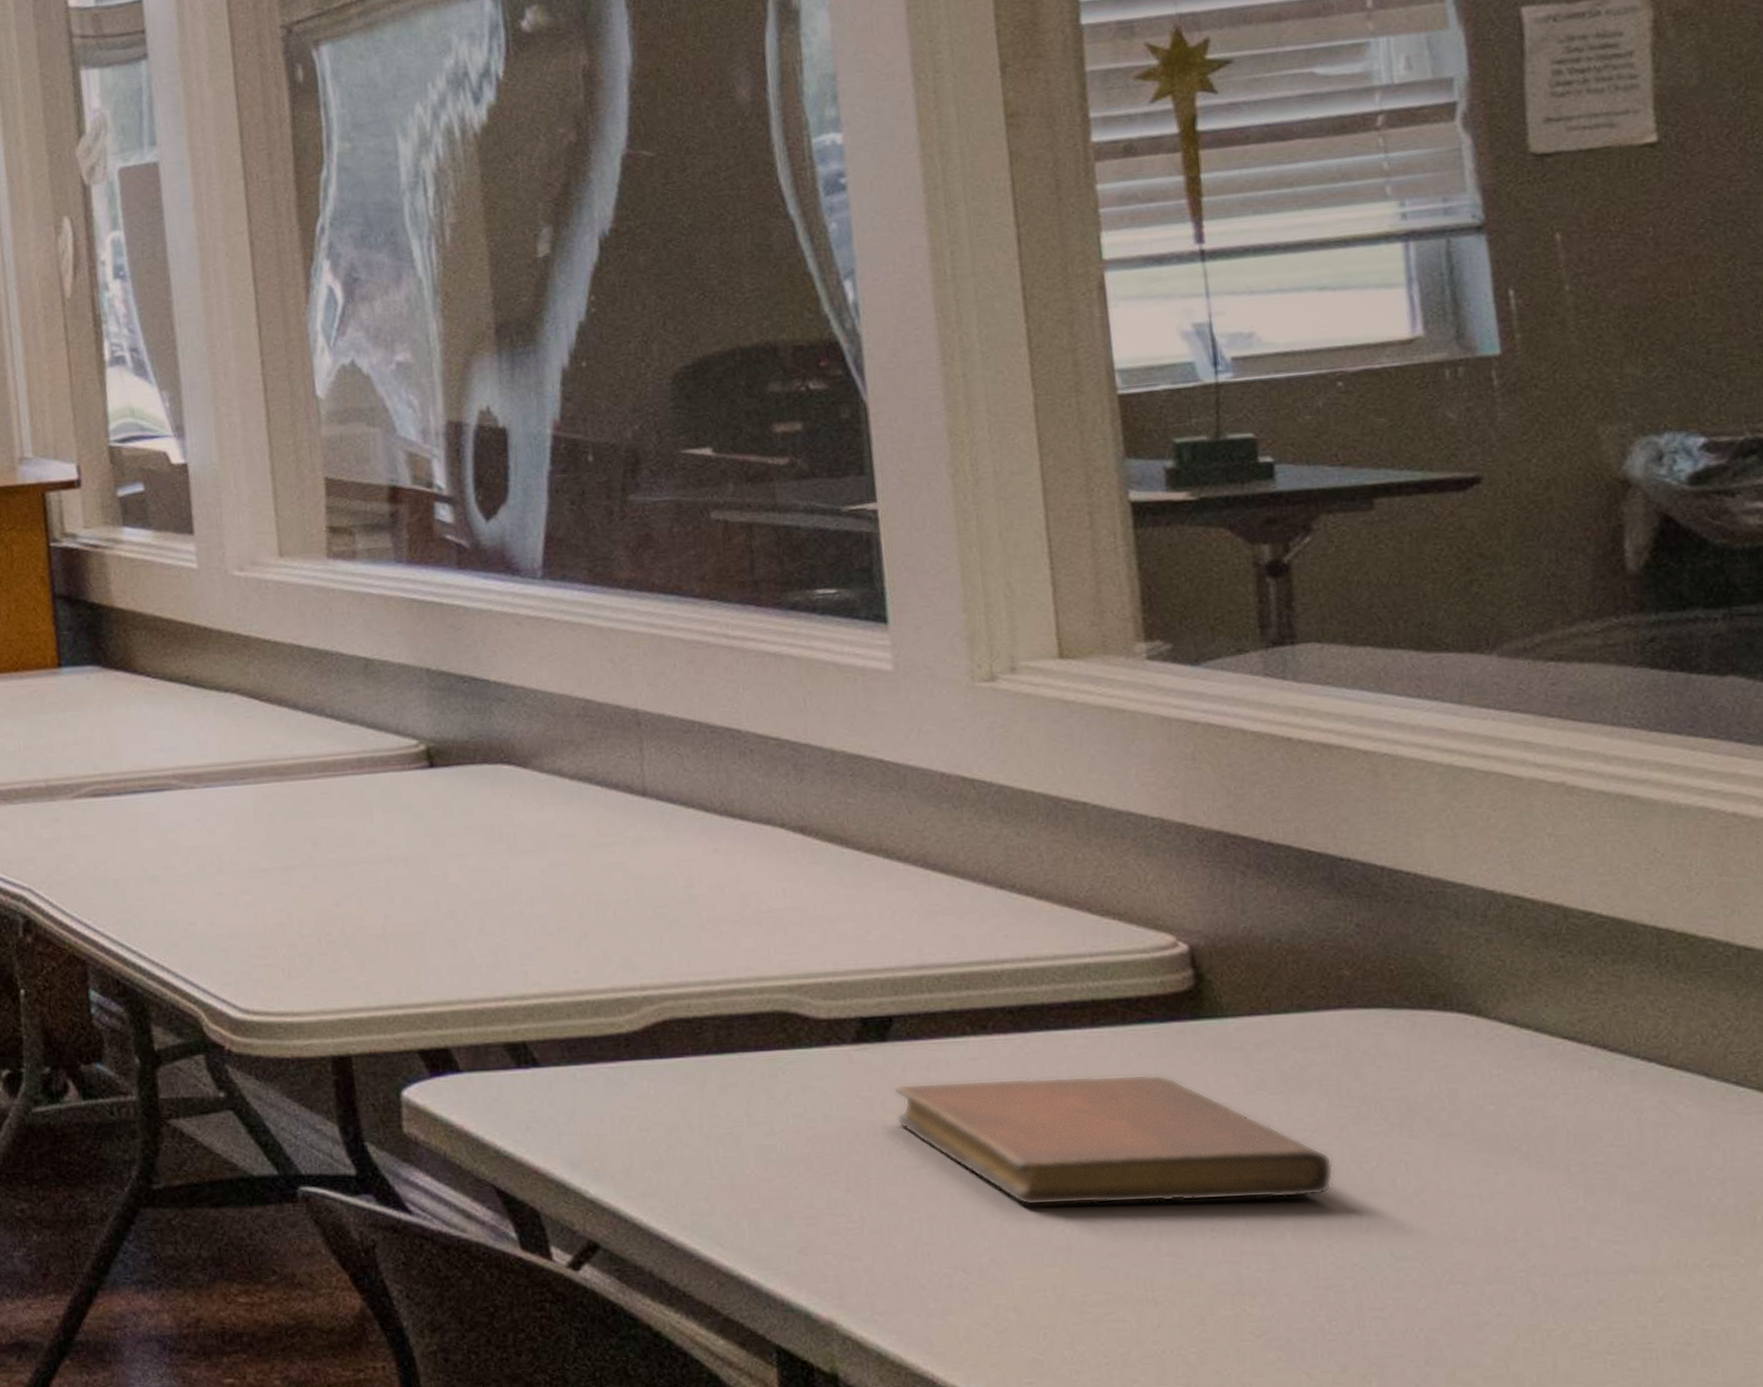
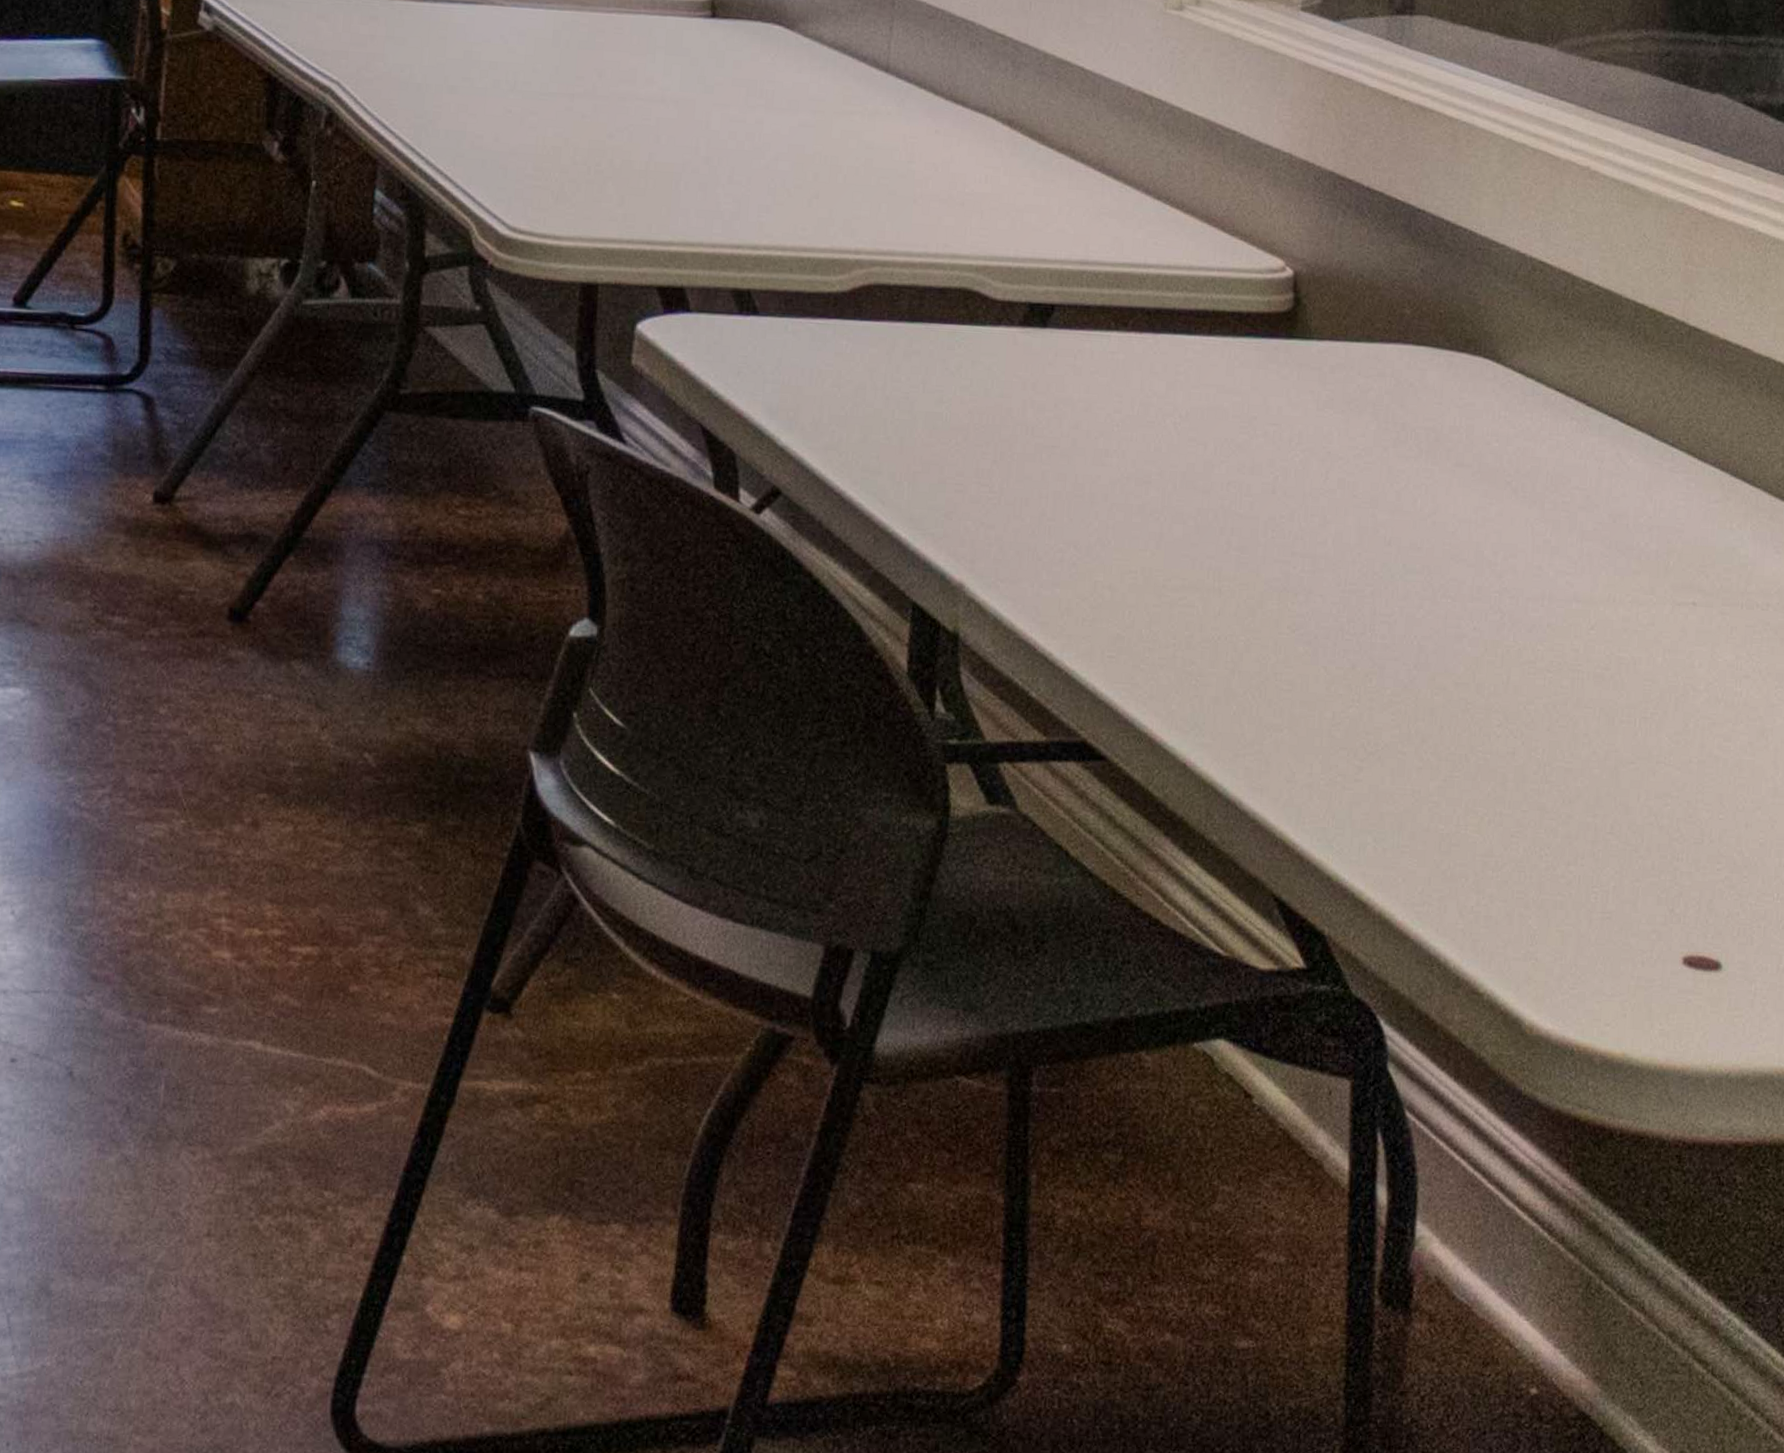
notebook: present [894,1074,1334,1206] -> none [1043,369,1372,509]

